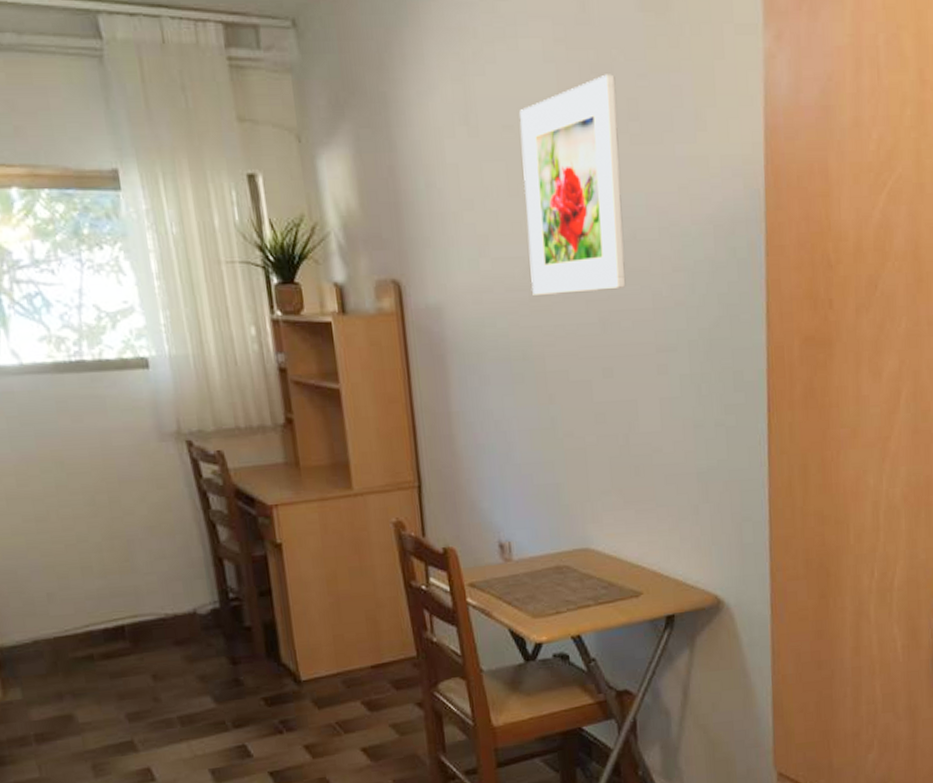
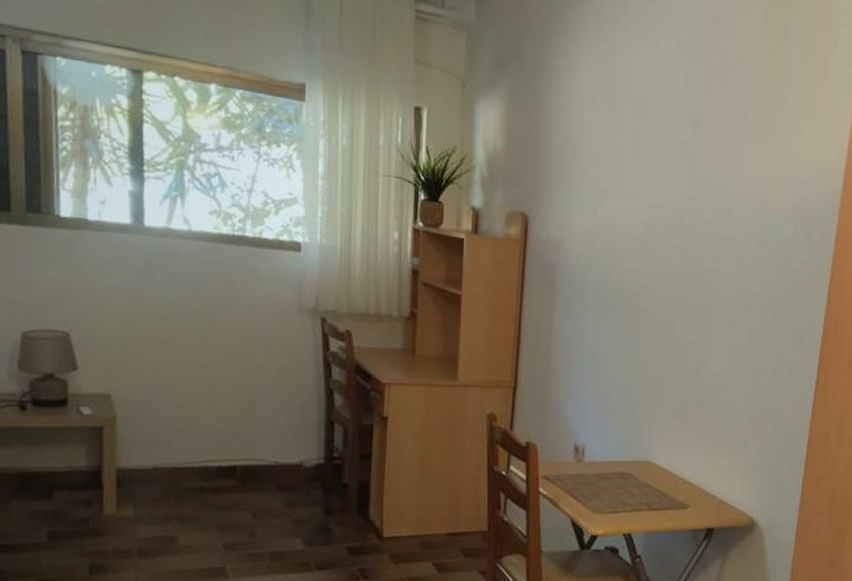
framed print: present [520,74,626,295] -> none [637,77,734,251]

